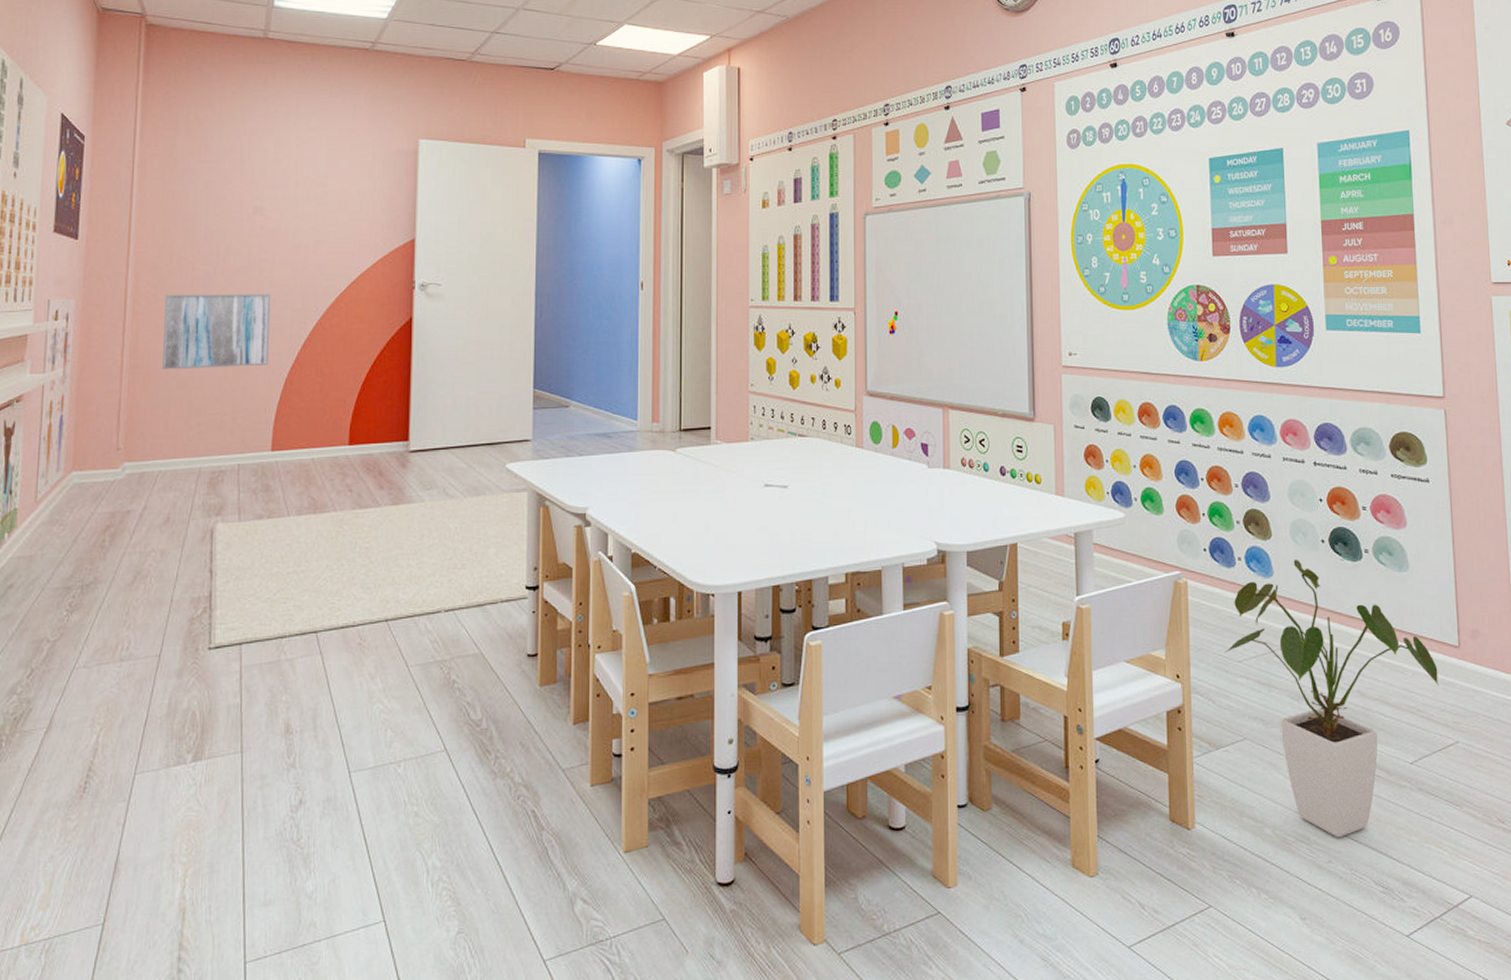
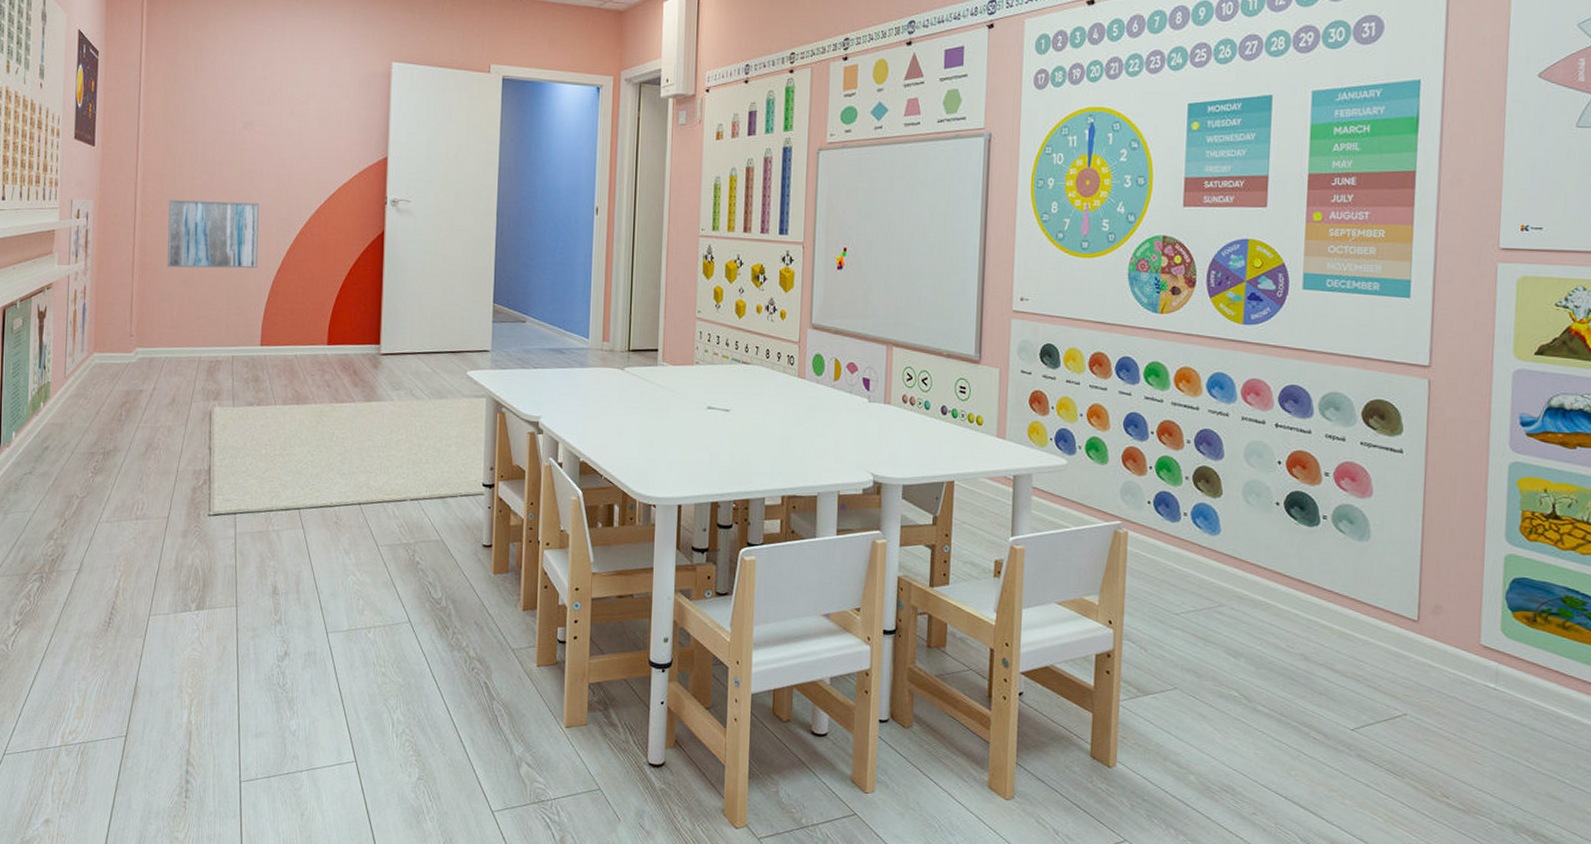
house plant: present [1224,560,1440,838] -> none [1161,520,1392,793]

